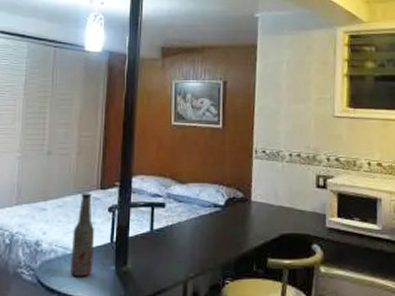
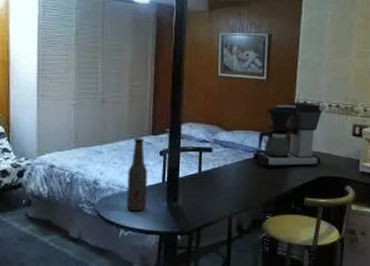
coffee maker: none [210,152,284,225] -> present [254,102,323,168]

